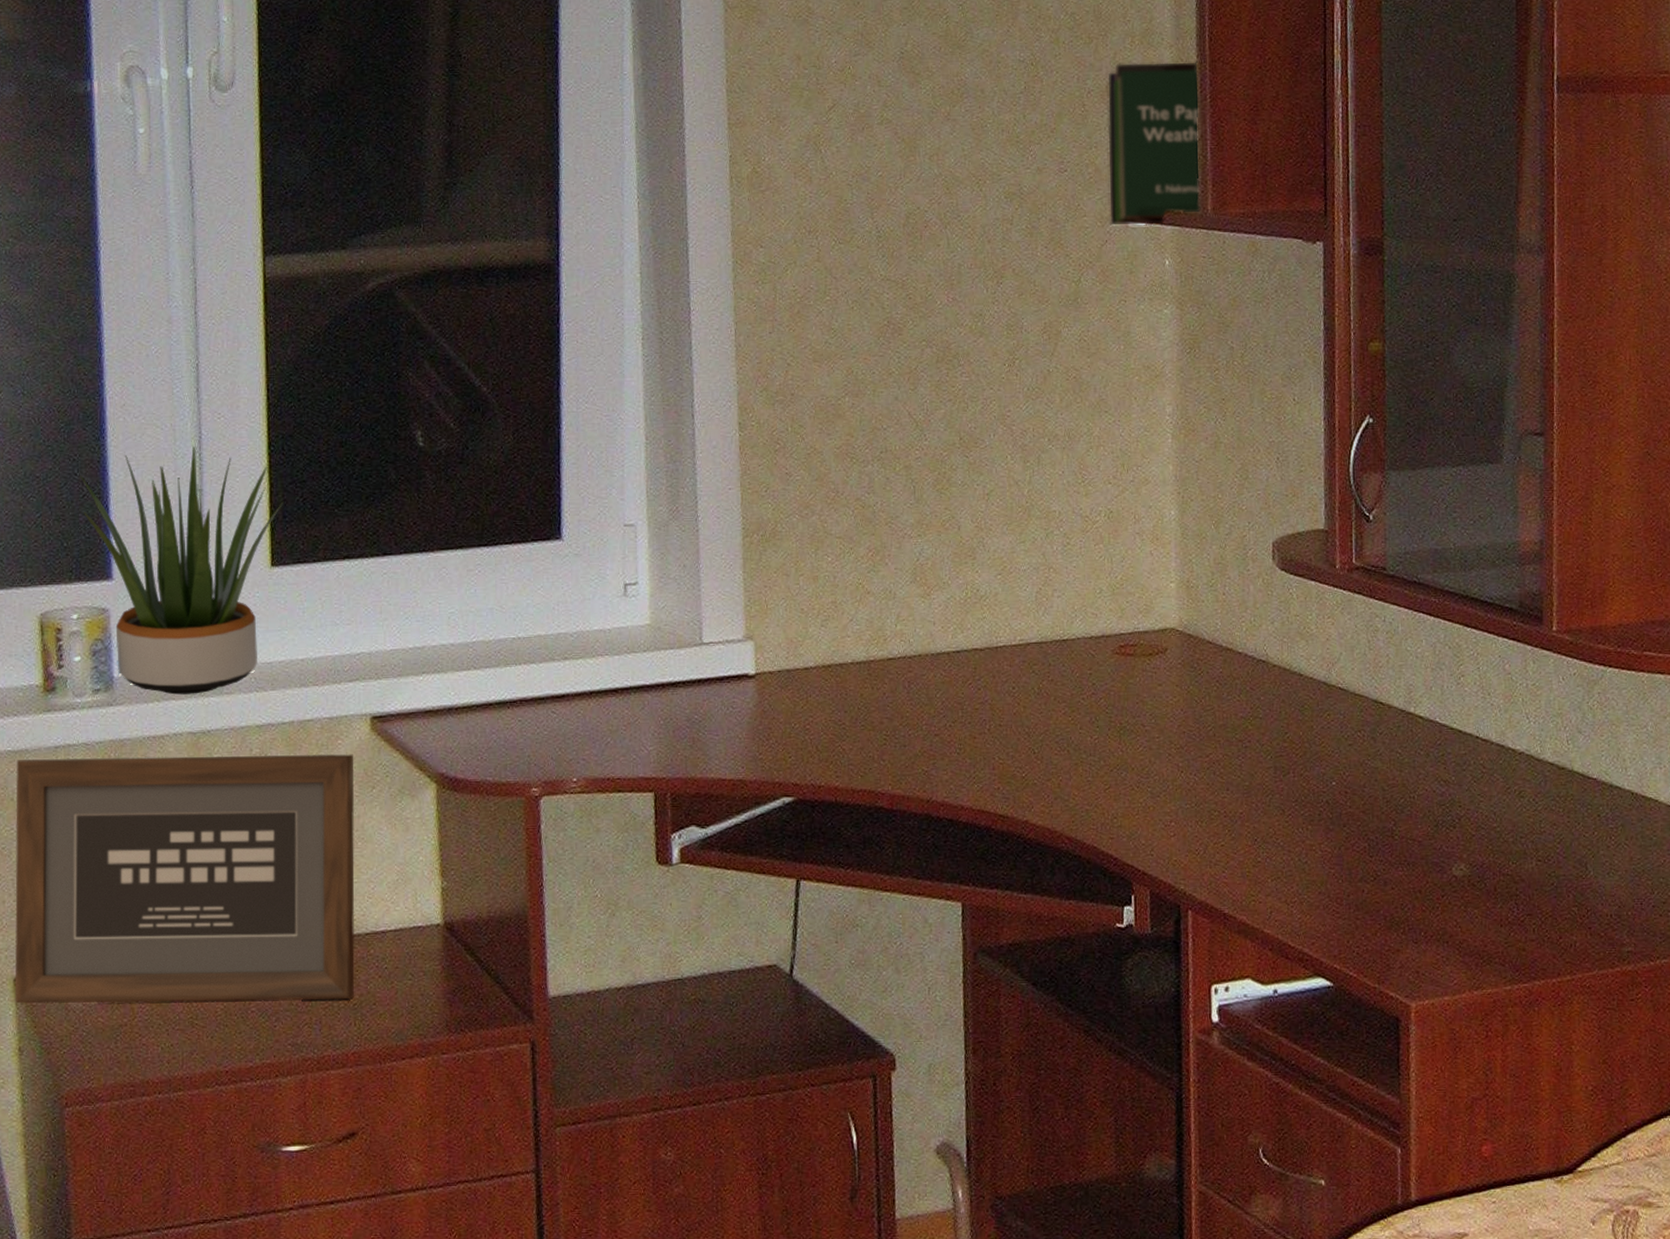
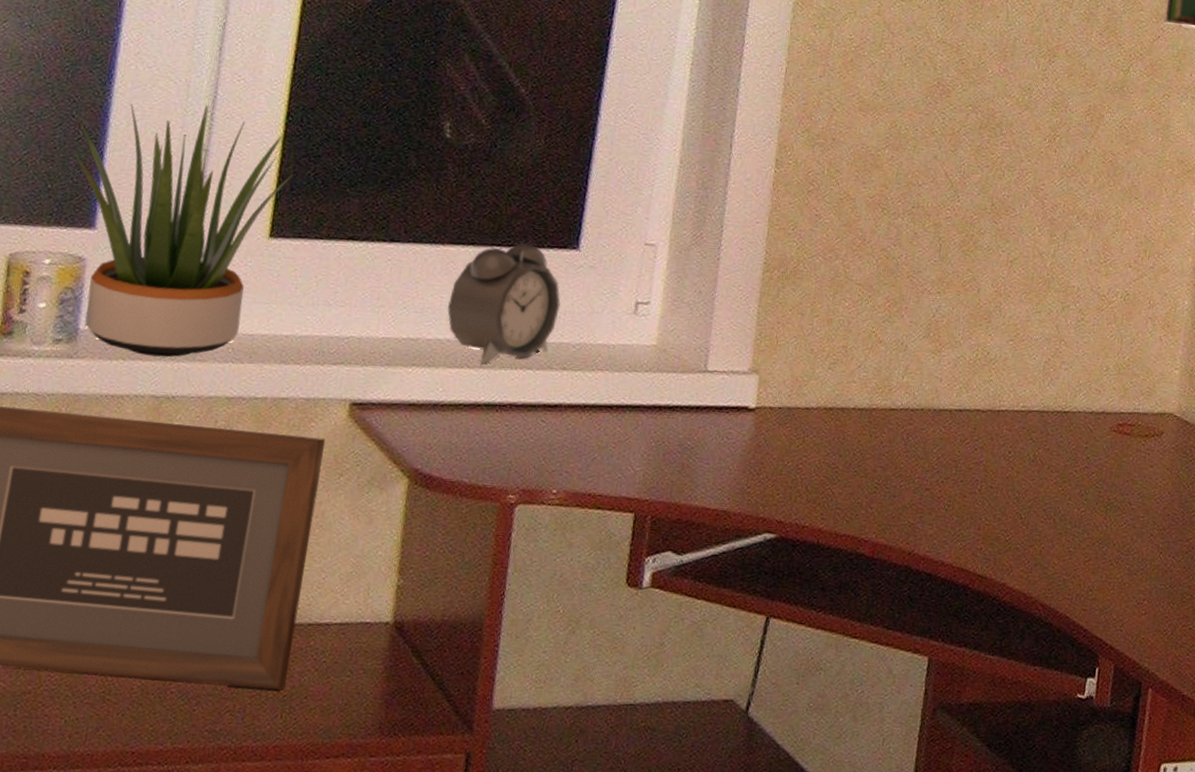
alarm clock: none [447,540,552,666] -> present [448,243,561,367]

